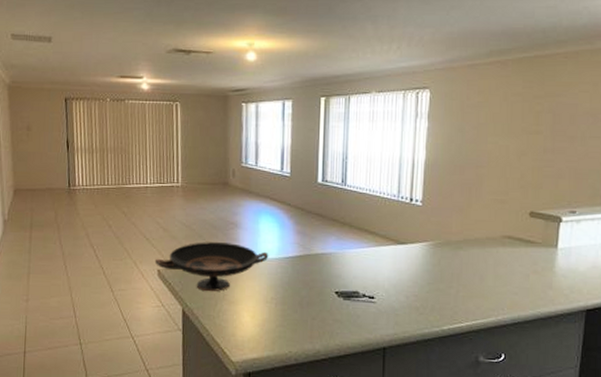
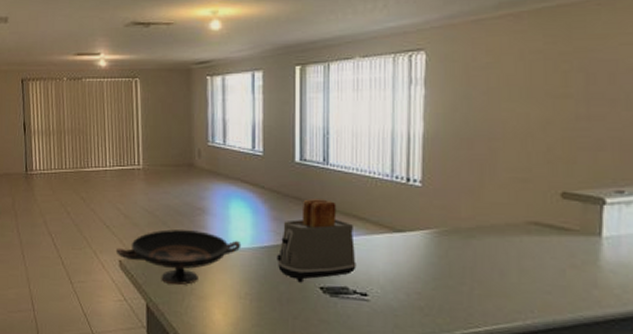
toaster: none [299,215,366,288] -> present [277,199,356,283]

